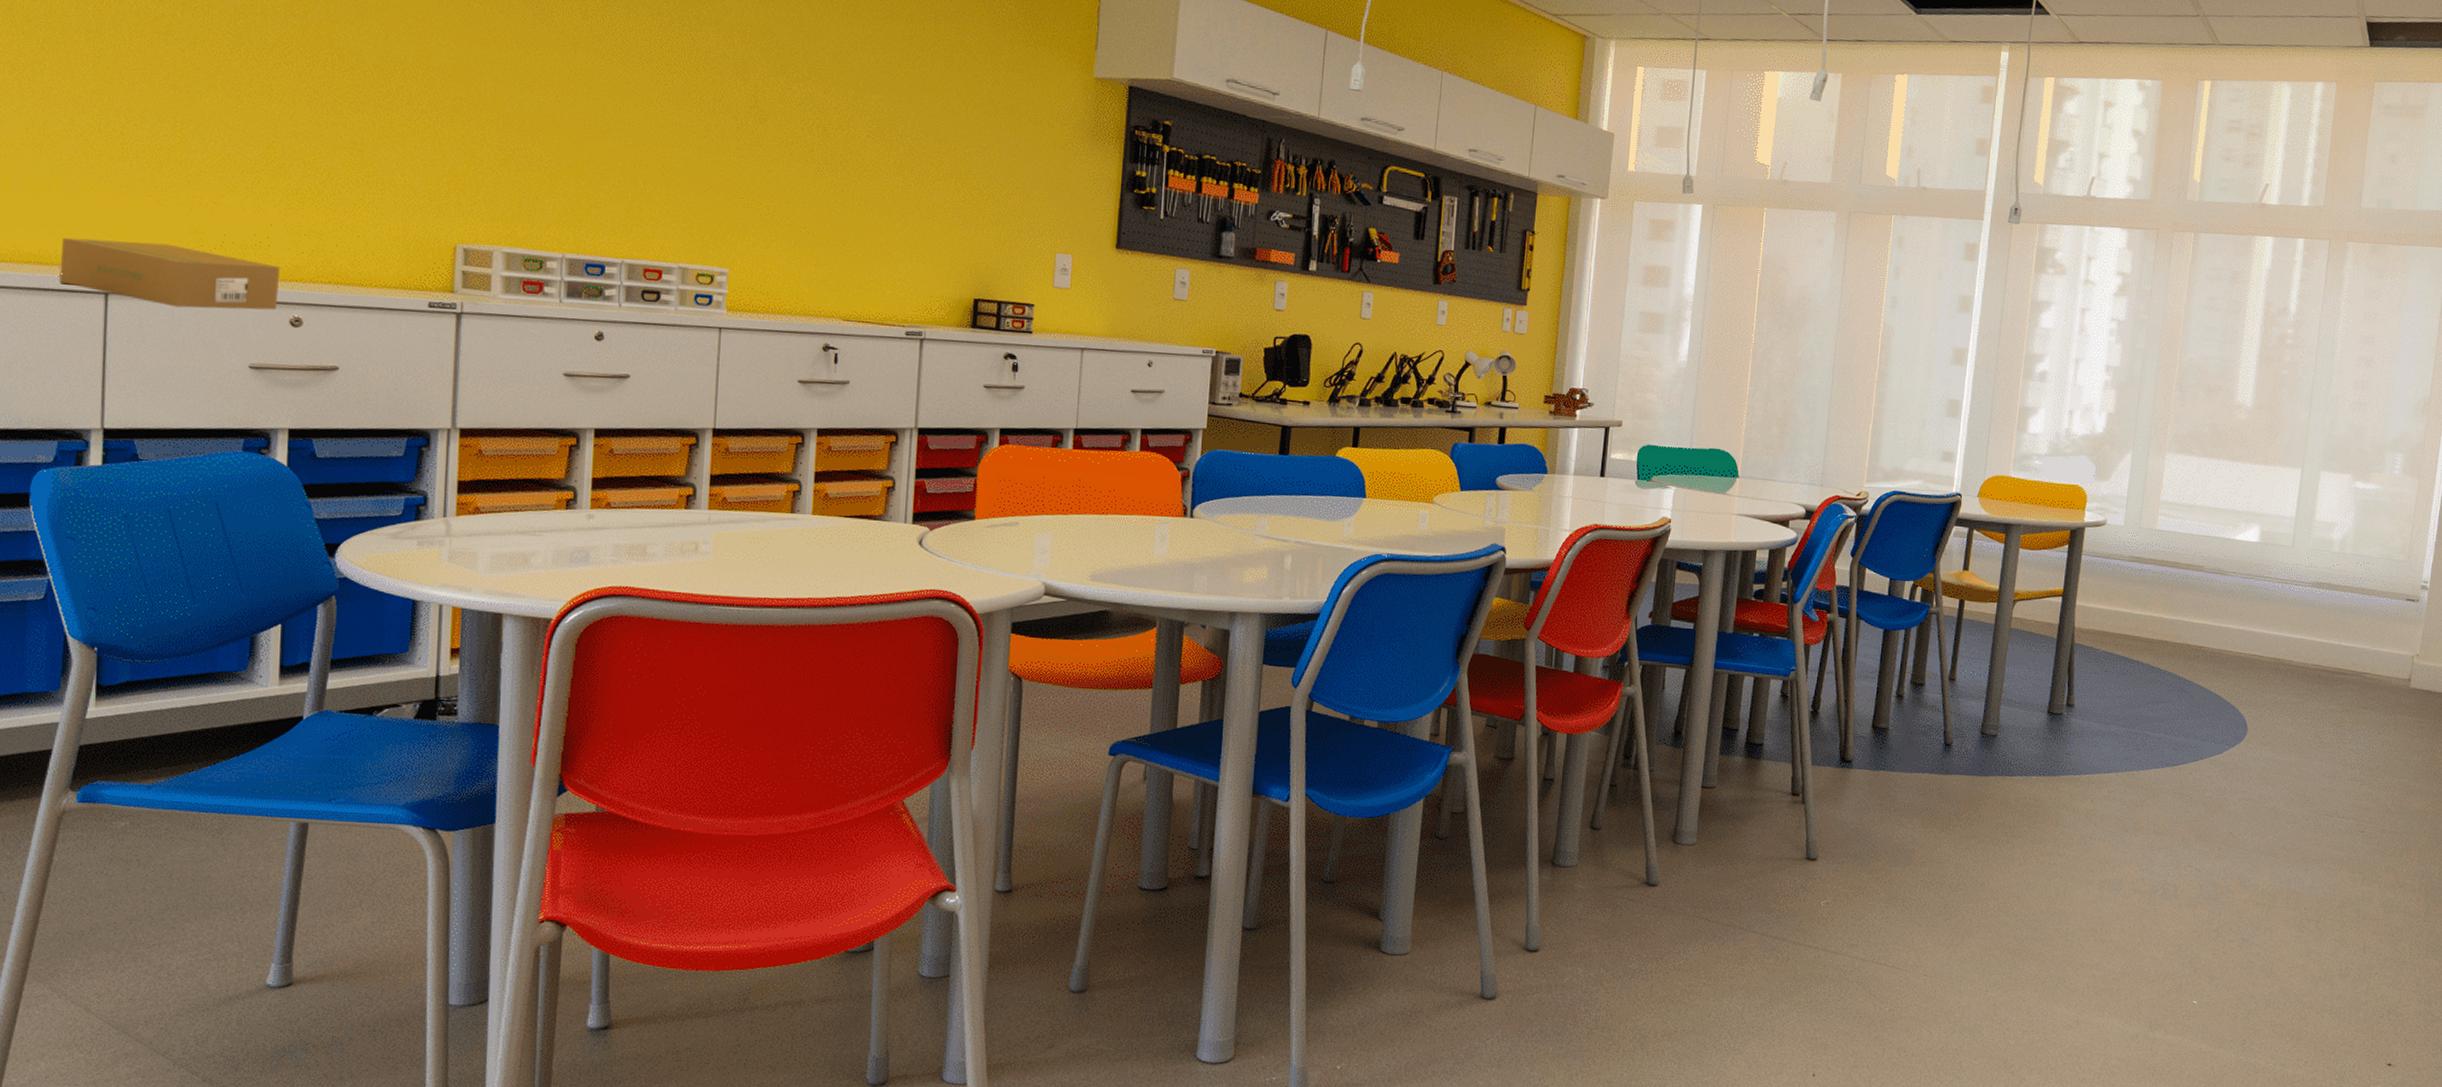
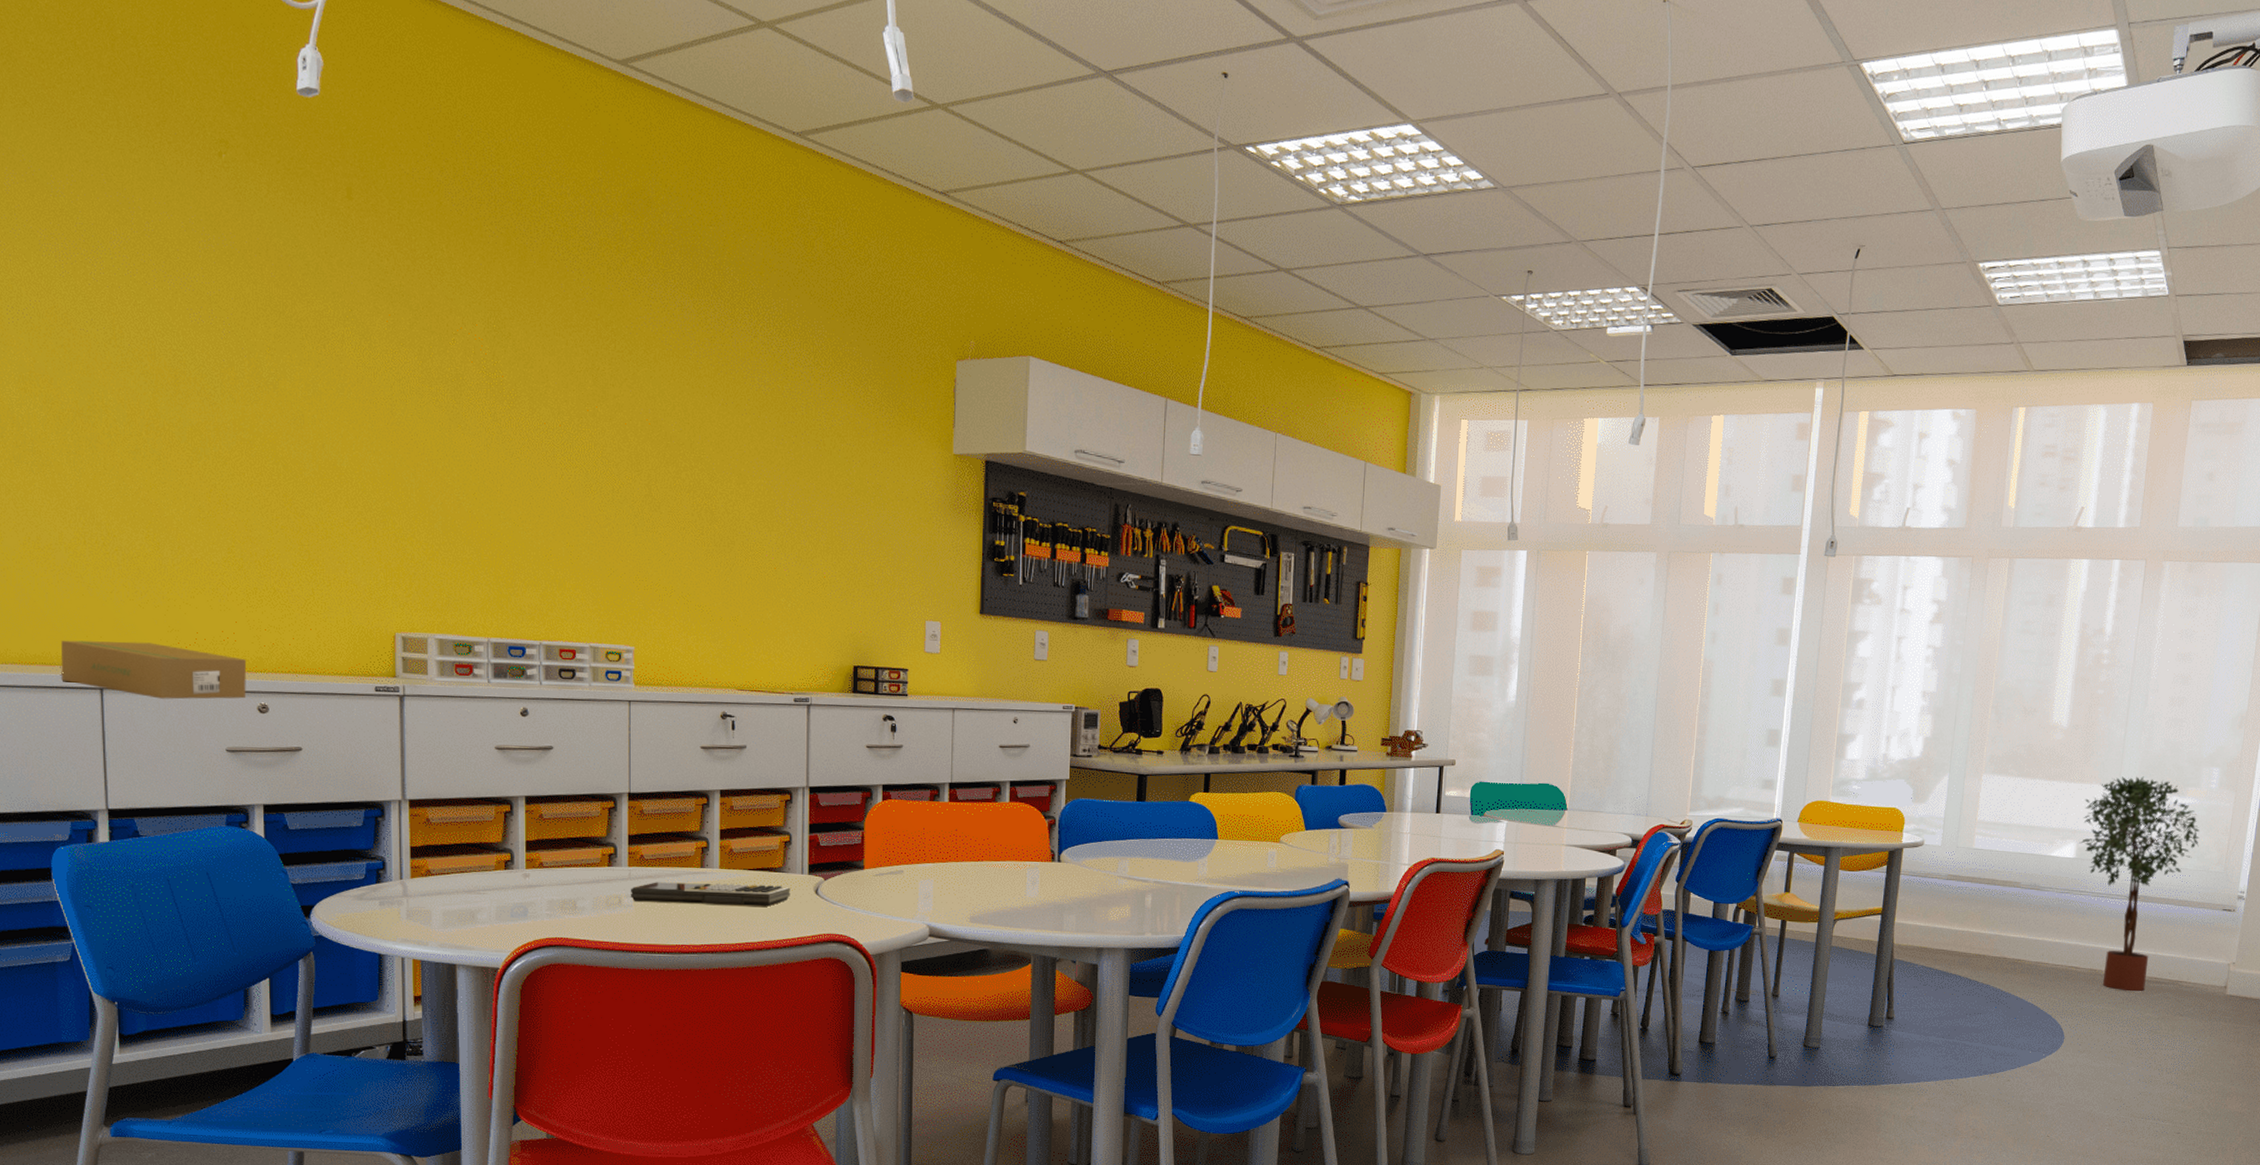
calculator: none [708,527,891,558] -> present [630,882,790,907]
potted tree: none [2263,459,2384,682] -> present [2079,776,2200,991]

